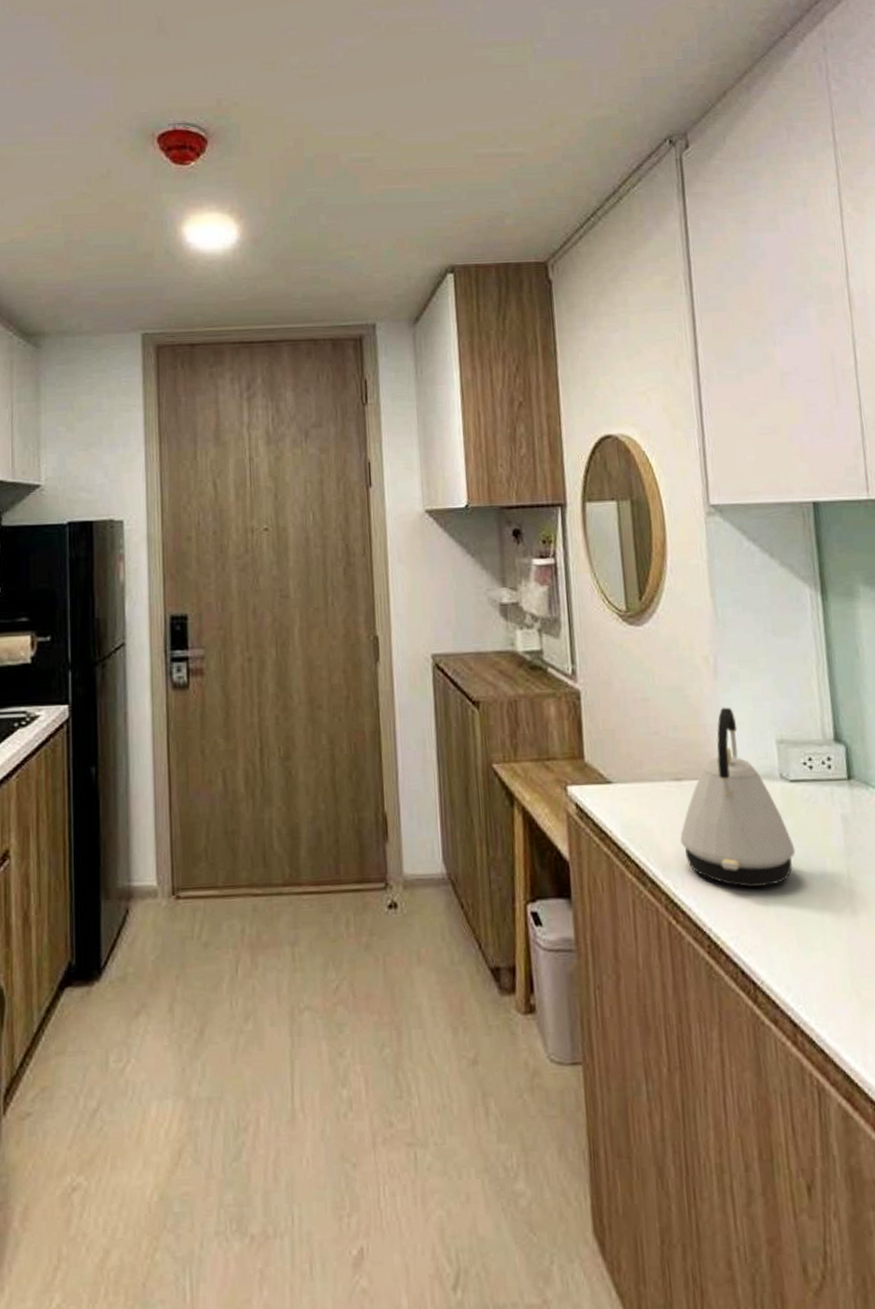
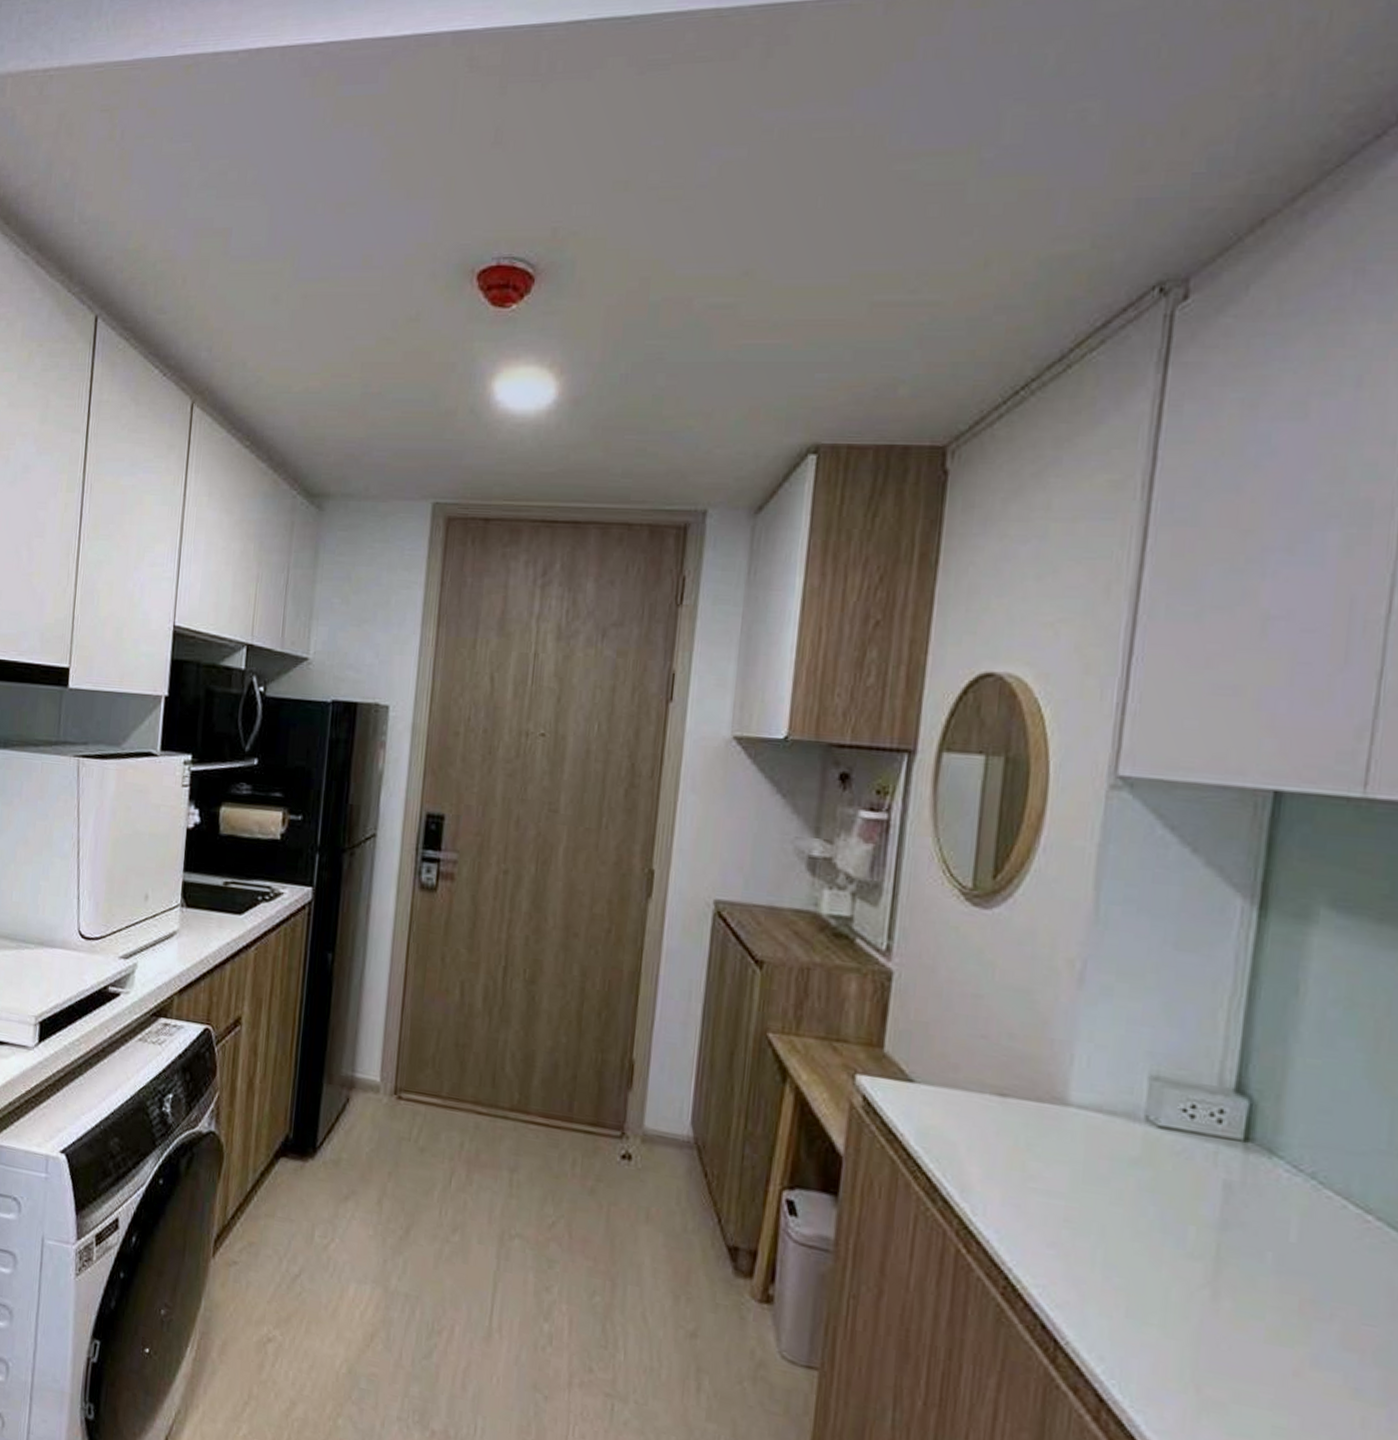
kettle: present [680,707,796,888] -> none [991,1023,1148,1241]

